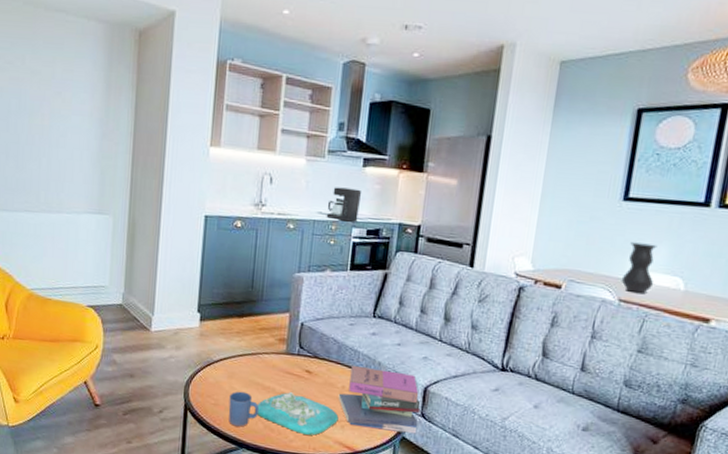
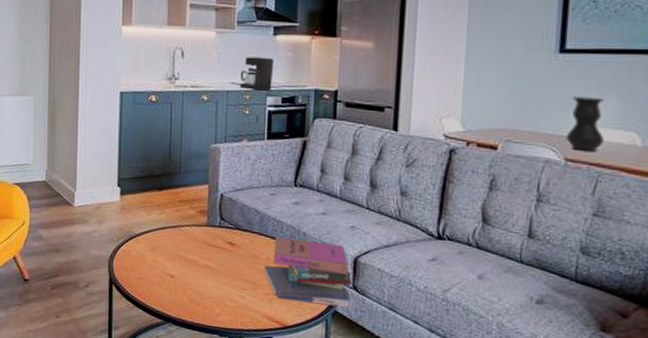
mug: present [228,391,260,427] -> none [153,264,184,301]
decorative tray: present [257,391,339,435] -> none [181,264,265,309]

